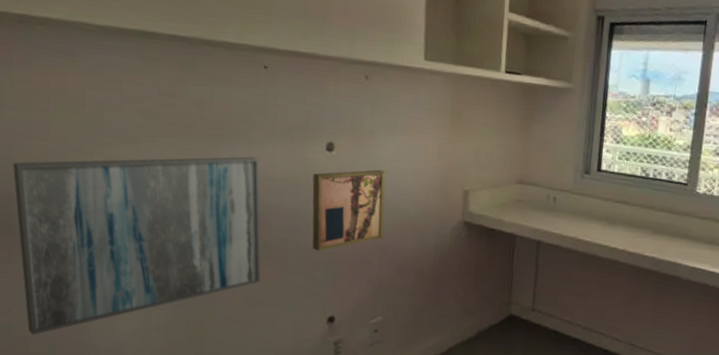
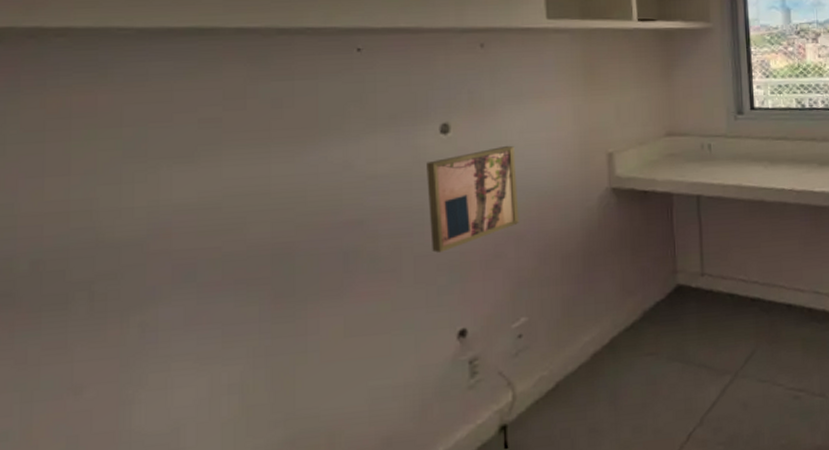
wall art: present [13,156,261,336] -> none [17,154,367,438]

